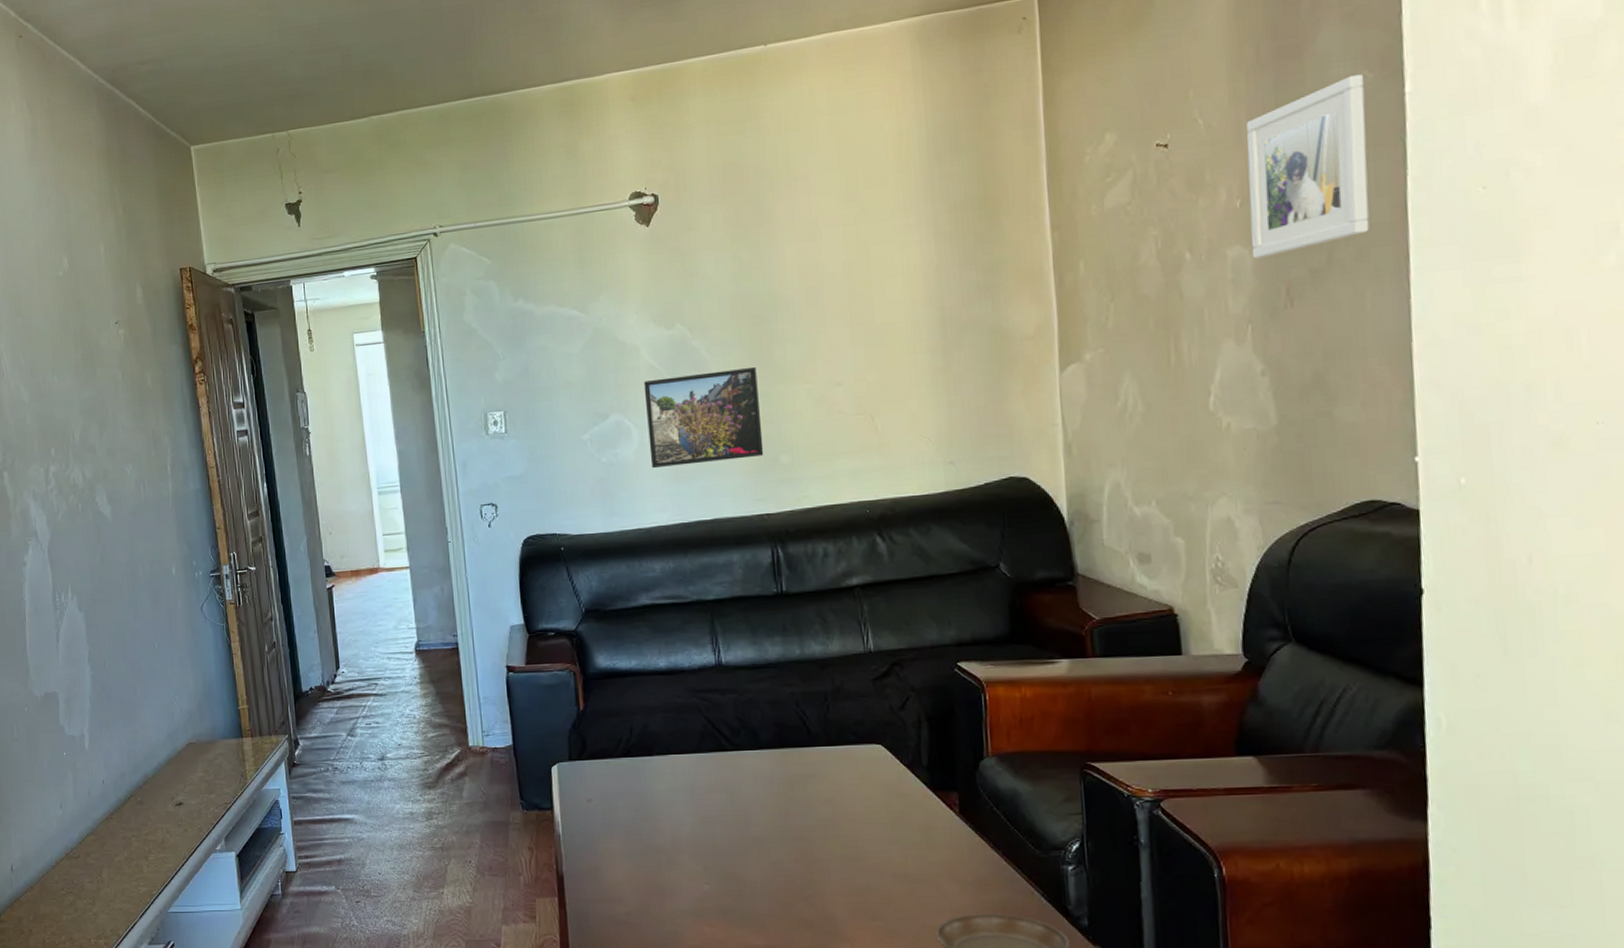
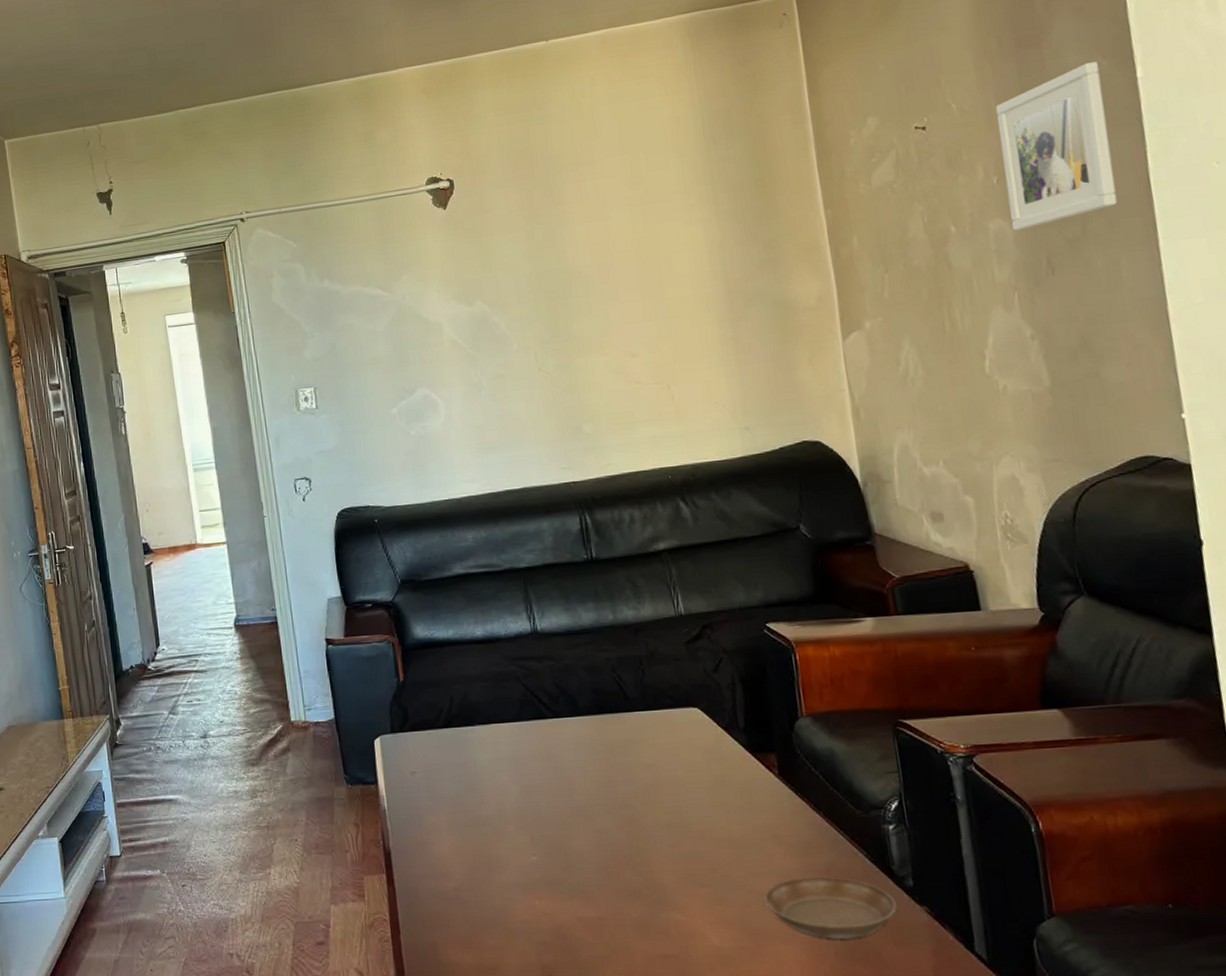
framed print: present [643,367,764,468] -> none [448,341,567,439]

